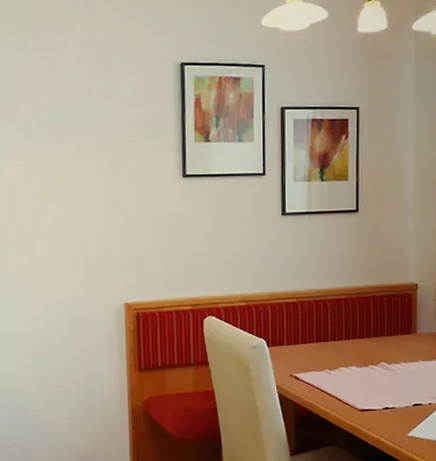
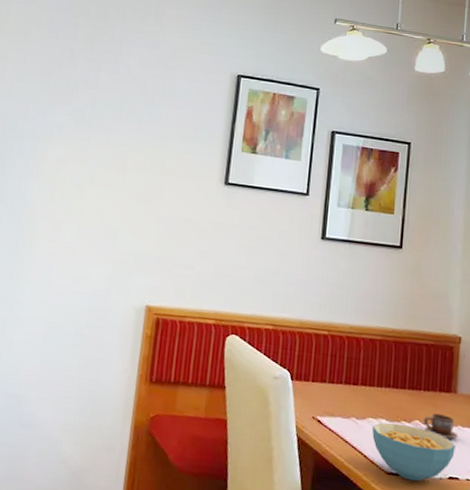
cereal bowl: none [344,367,418,413] -> present [372,422,455,482]
cup: none [389,353,420,374] -> present [423,413,459,439]

